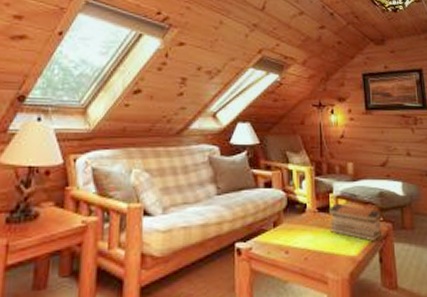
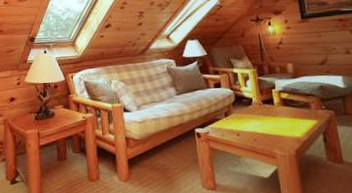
book stack: present [328,204,382,242] -> none [272,97,324,126]

